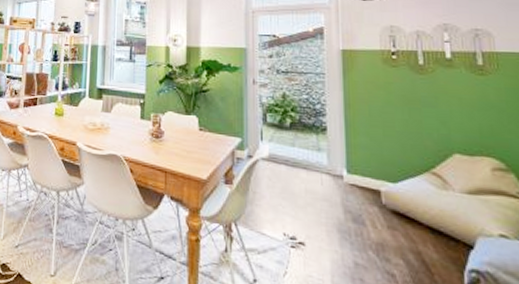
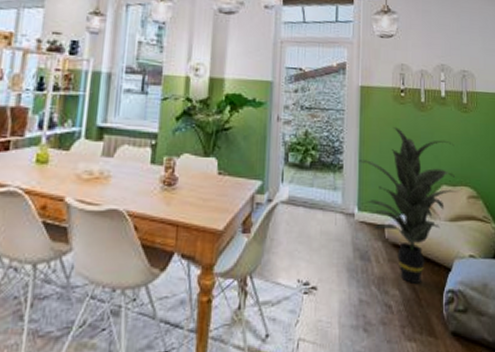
indoor plant: none [345,91,476,256] -> present [359,127,457,283]

